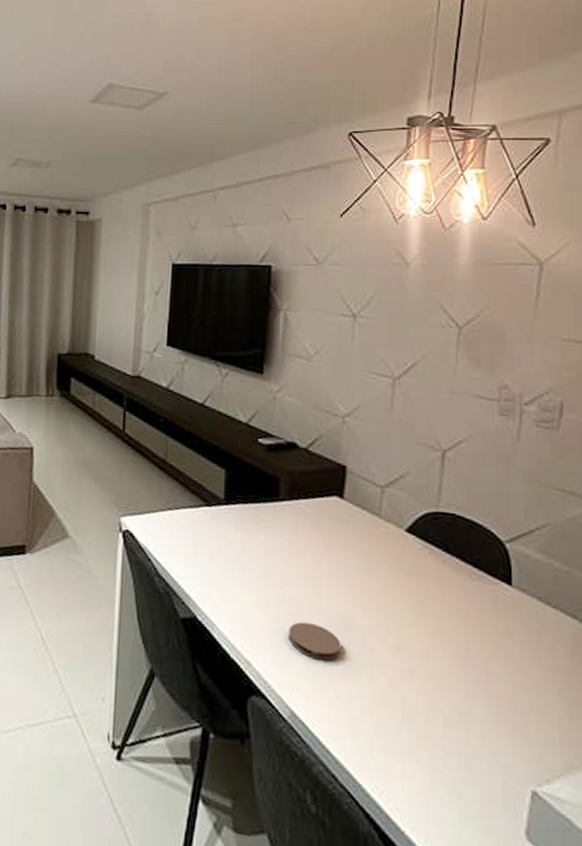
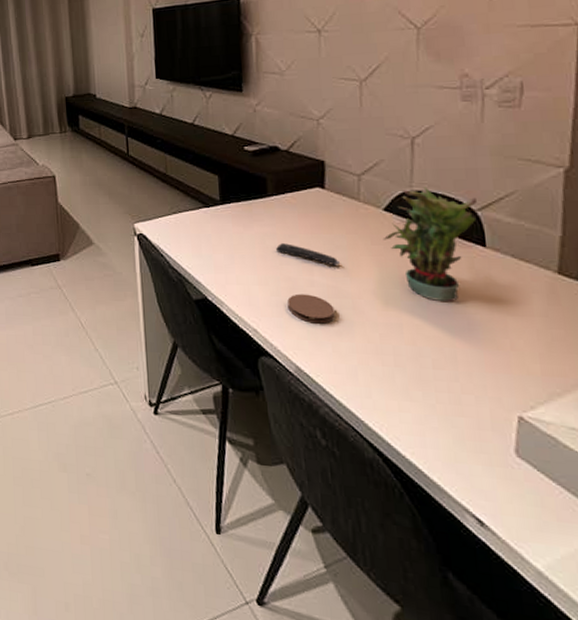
remote control: none [282,559,352,593] -> present [276,243,340,267]
potted plant: none [402,508,506,648] -> present [383,187,477,303]

